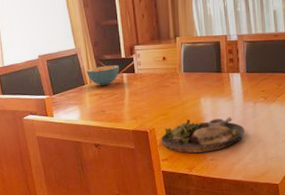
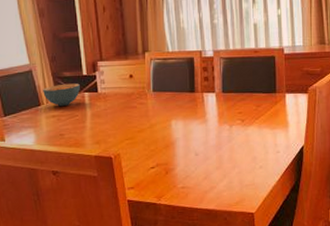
dinner plate: present [161,117,245,154] -> none [126,141,219,181]

